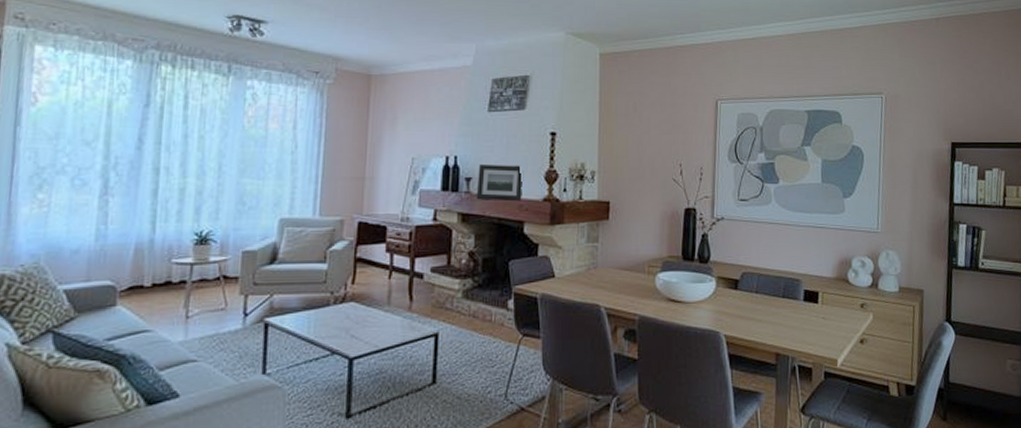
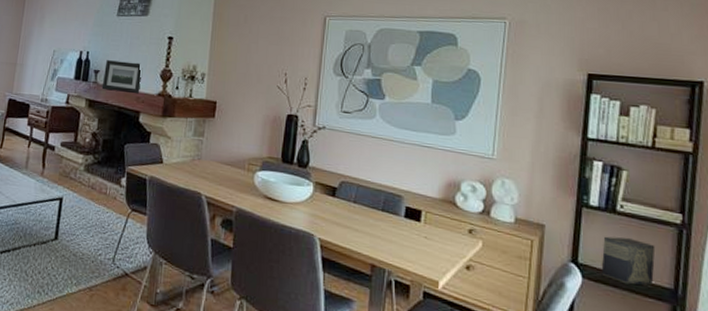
decorative box: none [969,292,1009,334] -> present [601,236,656,286]

